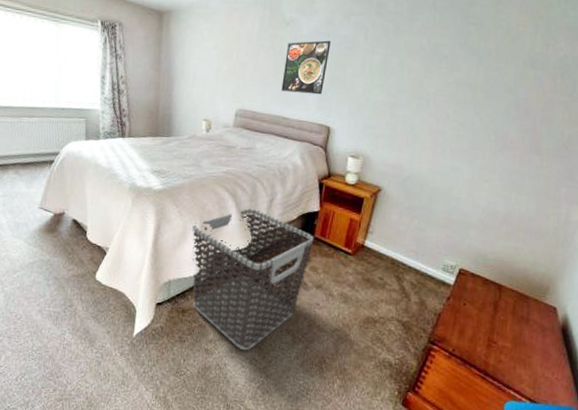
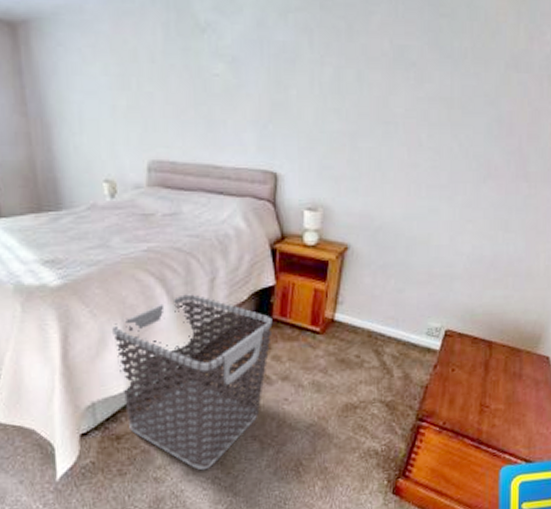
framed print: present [281,40,331,95] -> none [205,51,266,130]

